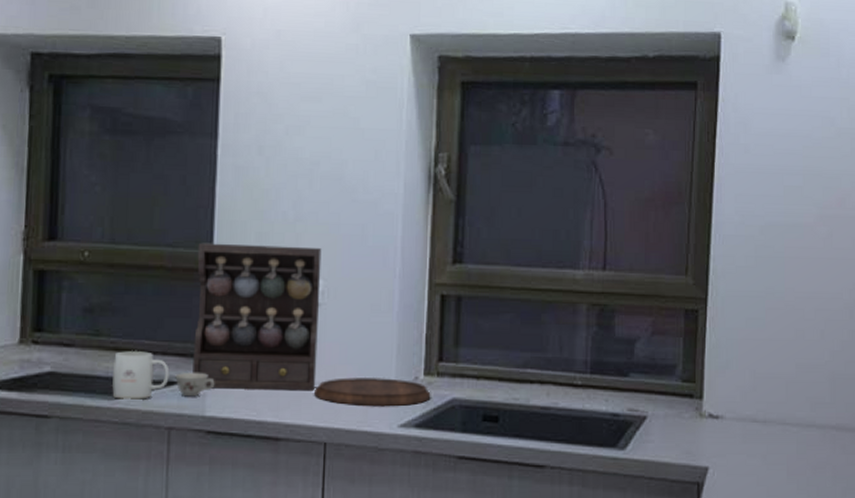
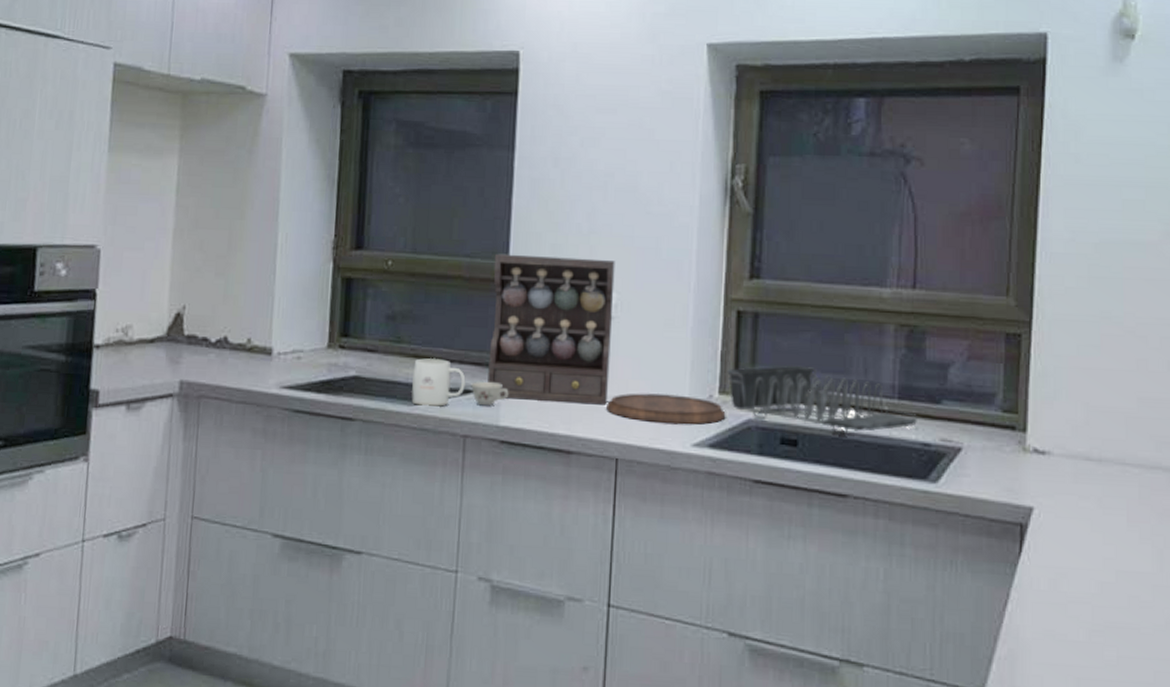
dish rack: none [432,346,607,409] -> present [727,366,917,435]

